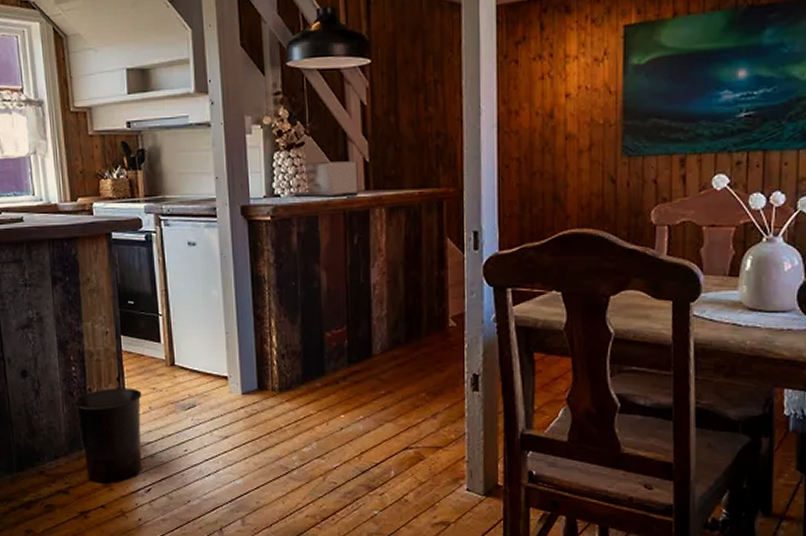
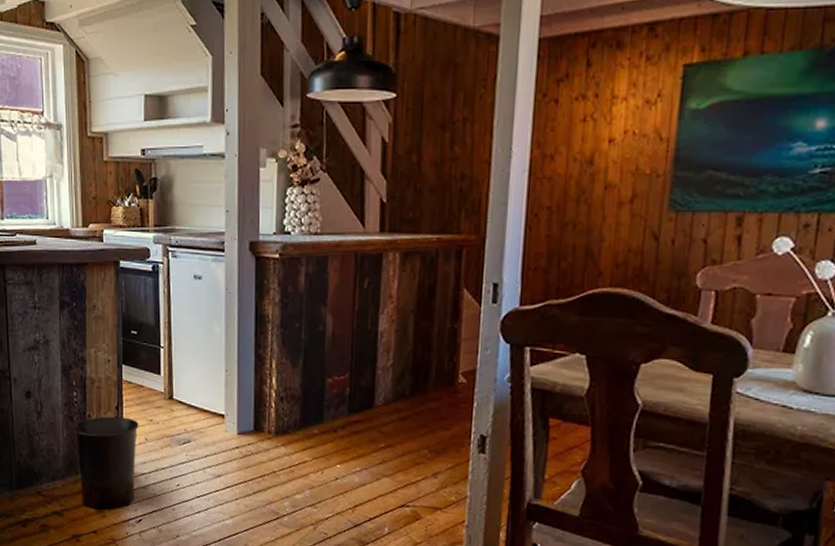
toaster: present [293,161,359,199] -> none [304,200,374,240]

